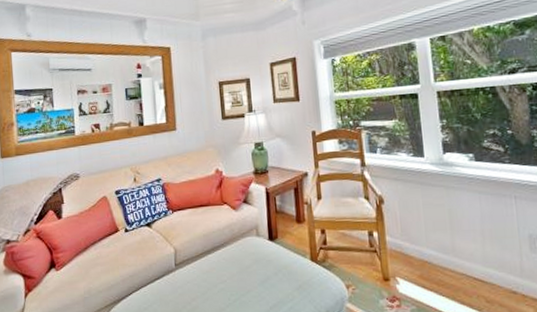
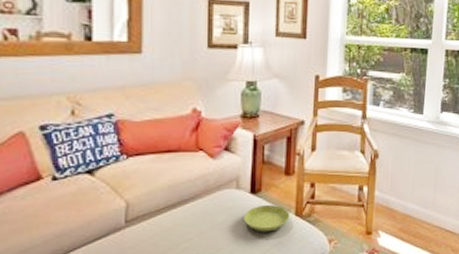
saucer: none [265,250,306,276] -> present [244,204,290,232]

